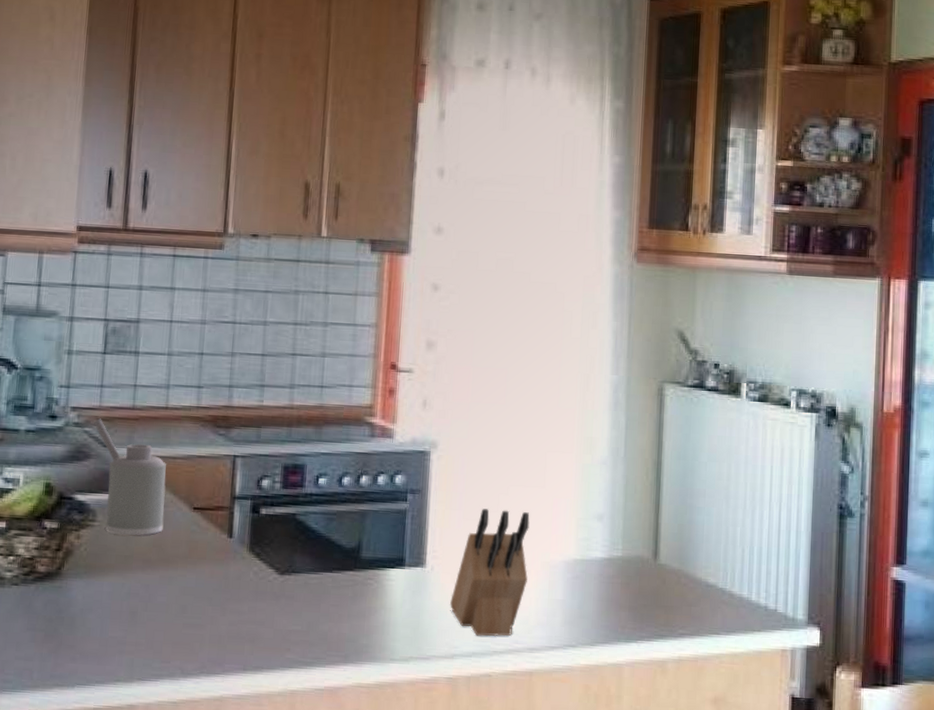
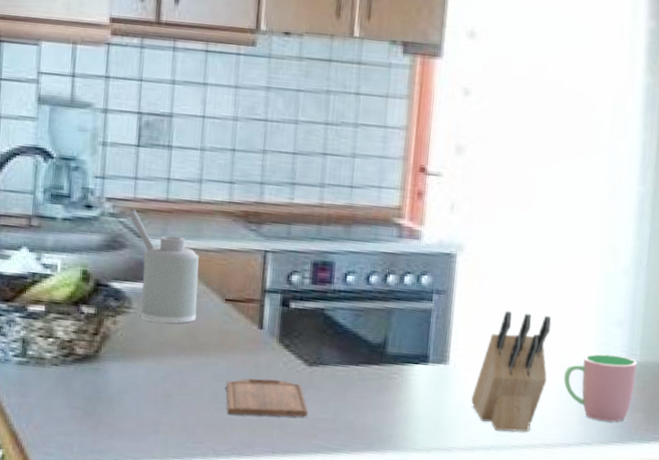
cutting board: none [194,589,280,631] -> present [225,377,308,417]
cup: none [544,550,620,622] -> present [563,354,637,423]

